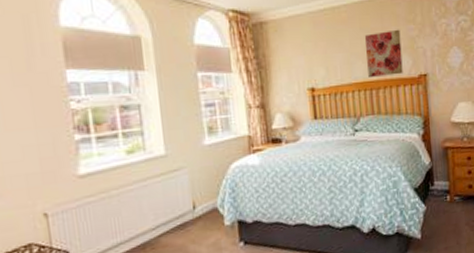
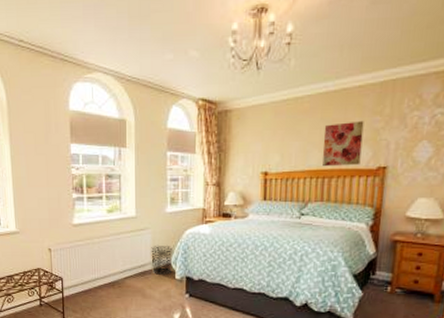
waste bin: none [188,185,219,224] -> present [150,245,173,275]

